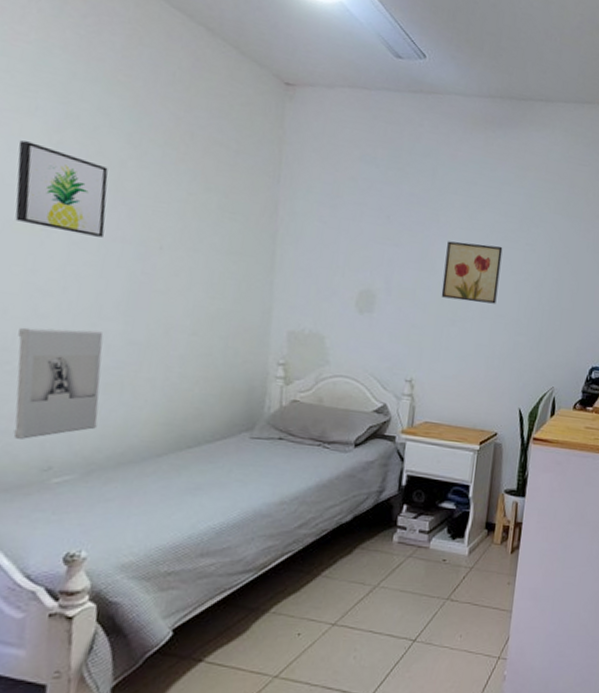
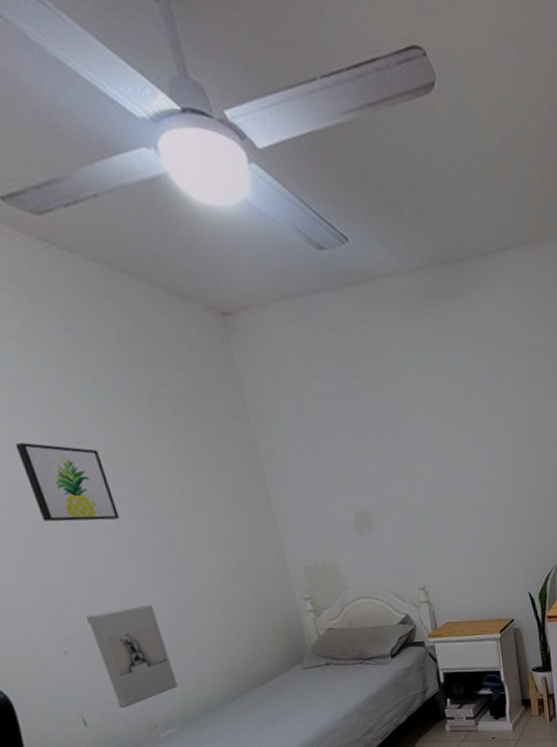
wall art: present [441,241,503,304] -> none [423,435,484,501]

